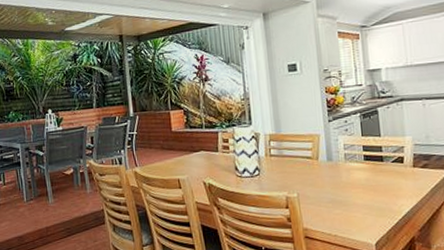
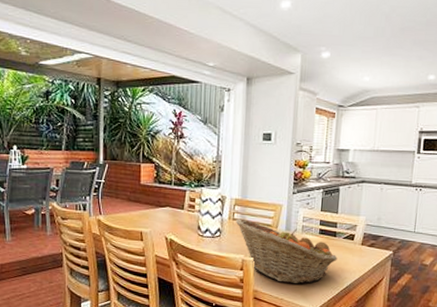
fruit basket: none [272,154,389,218] -> present [235,219,337,284]

